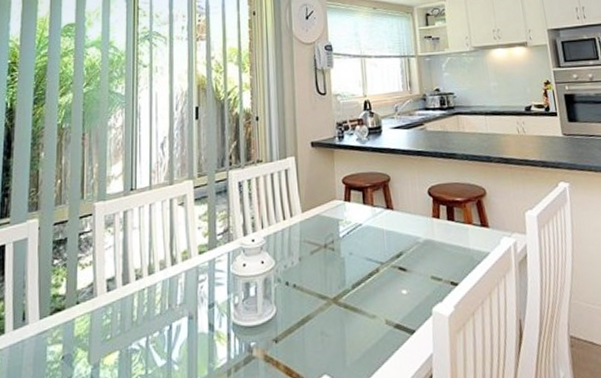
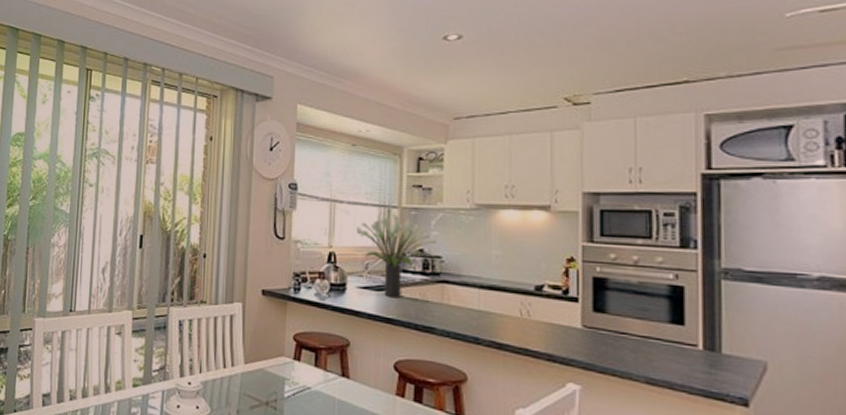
potted plant: none [384,62,448,134] -> present [355,214,436,299]

